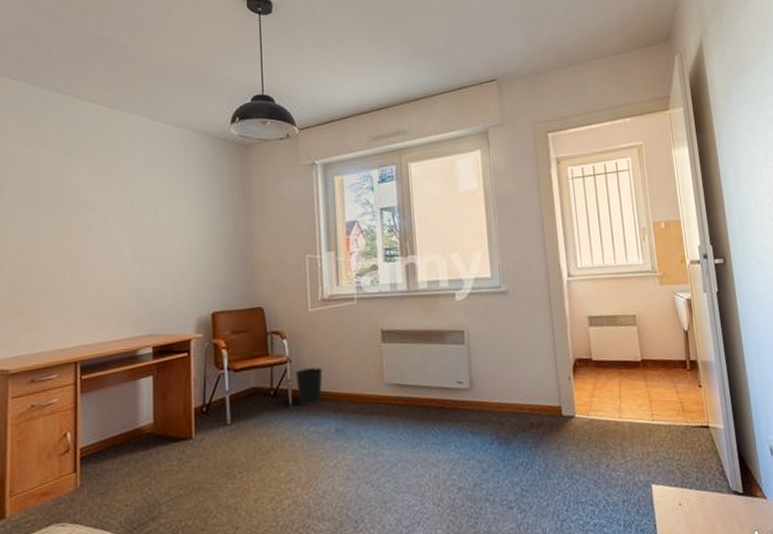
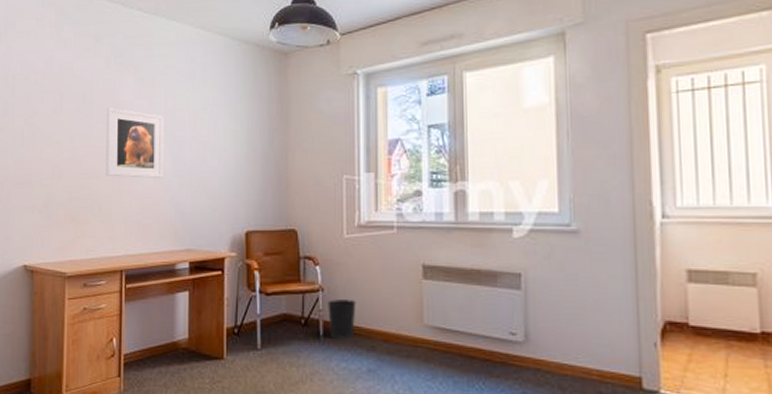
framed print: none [56,198,123,267] -> present [106,108,164,179]

